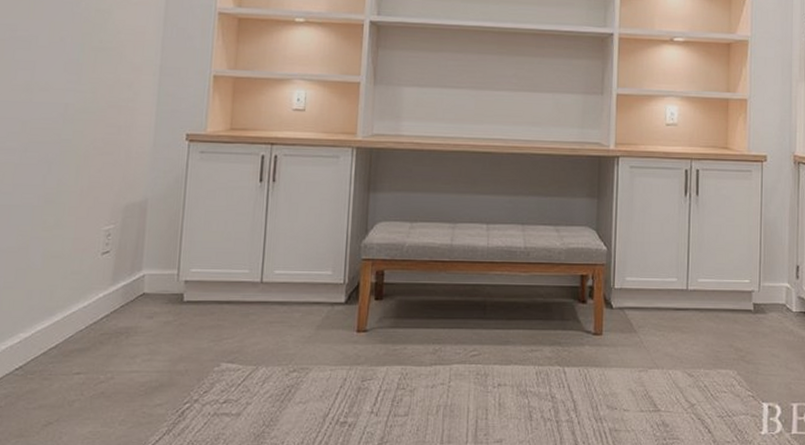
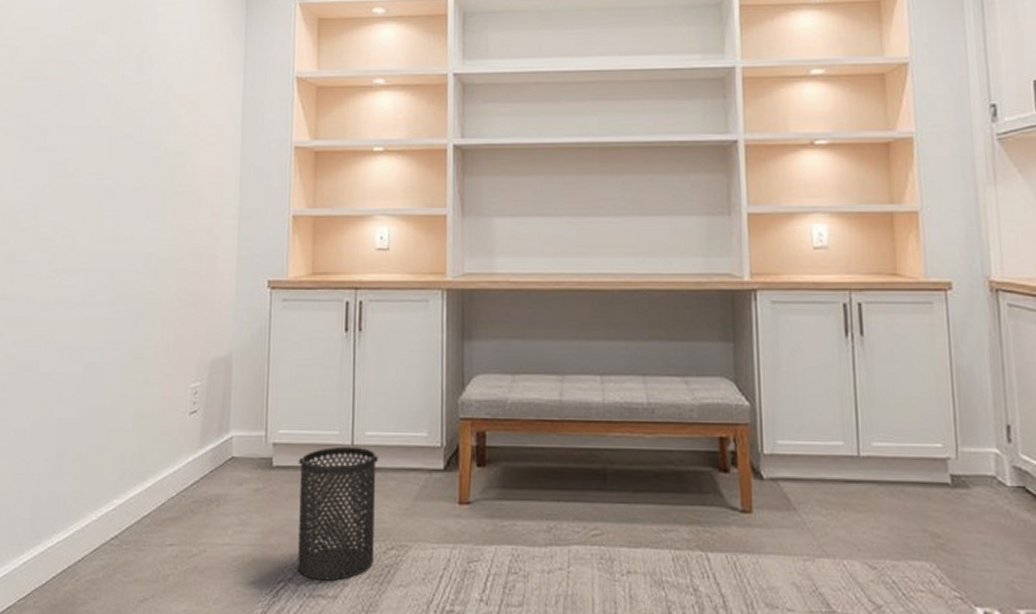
trash can: none [204,283,286,401] -> present [298,446,379,581]

